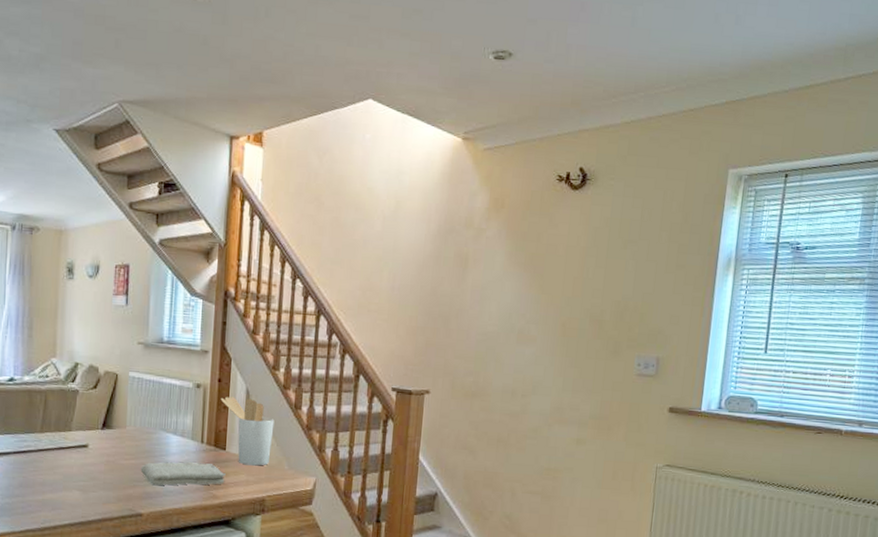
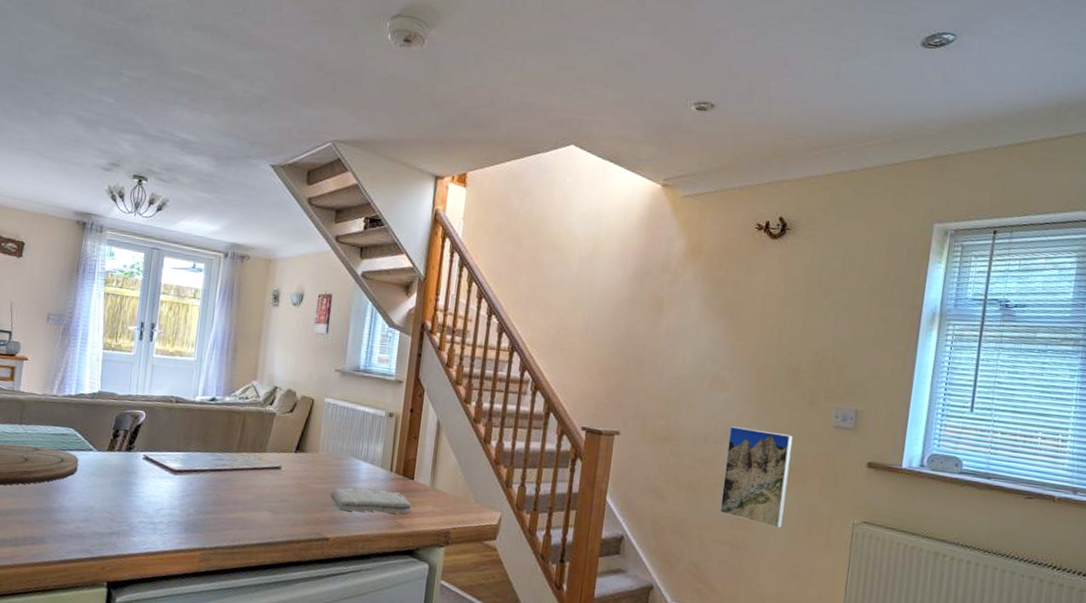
utensil holder: present [220,396,275,466] -> none [411,427,463,498]
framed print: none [529,379,598,476] -> present [719,426,794,528]

